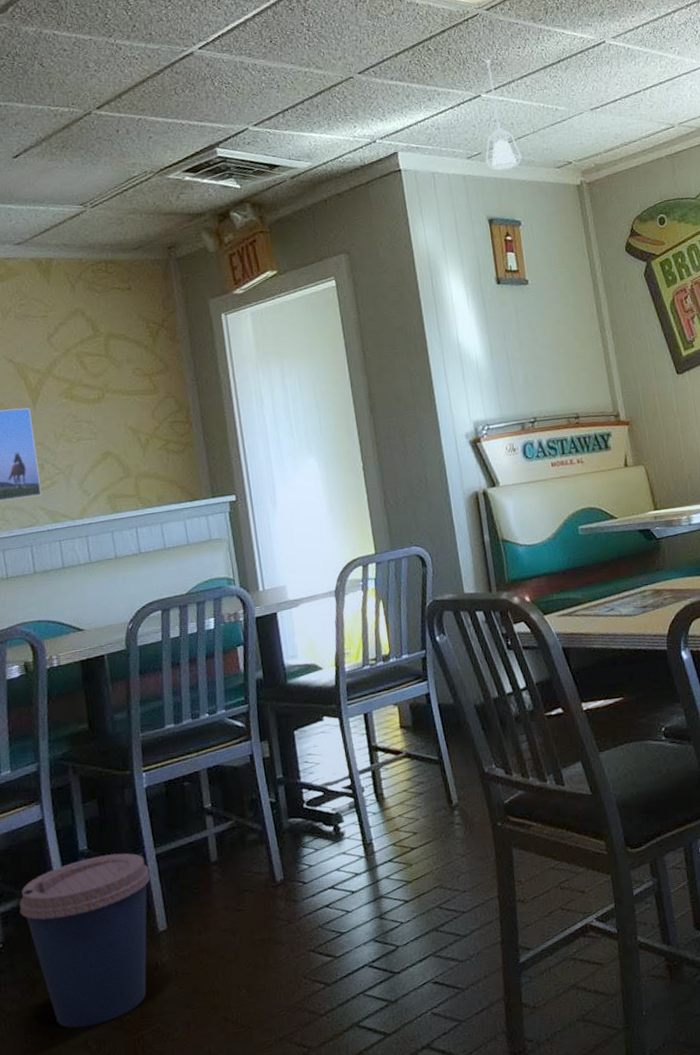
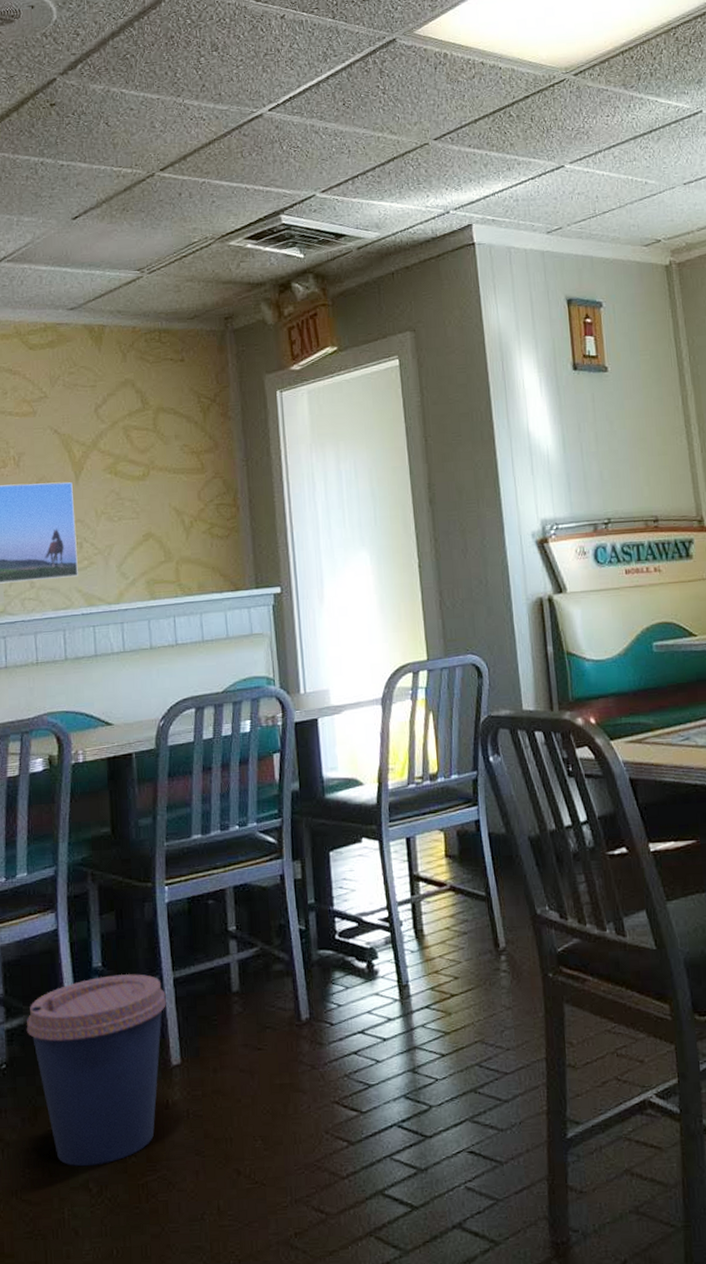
pendant lamp: present [485,59,522,171] -> none [566,128,607,247]

